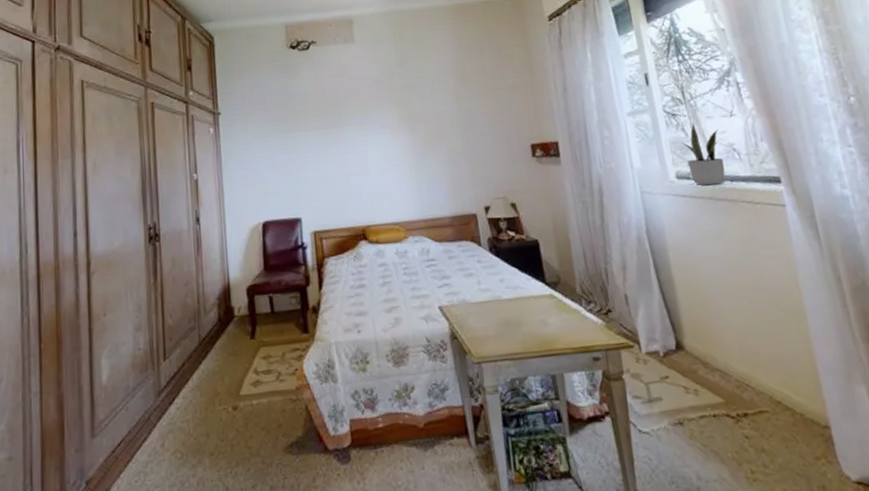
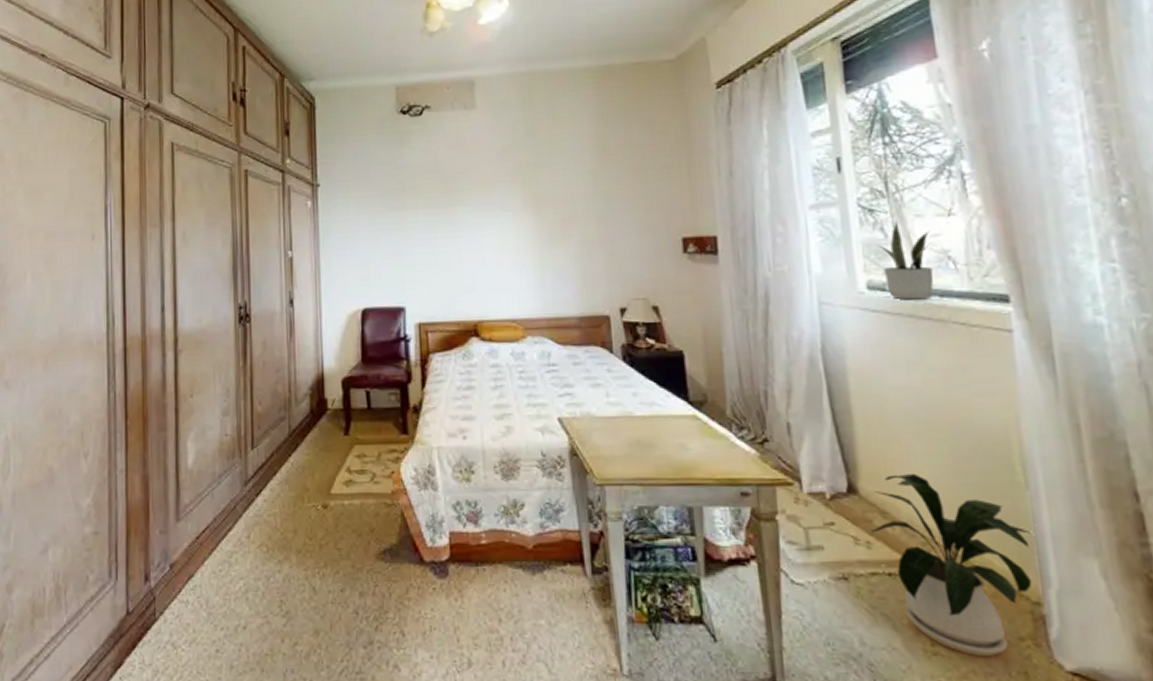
house plant: none [696,328,821,478] -> present [871,474,1032,657]

